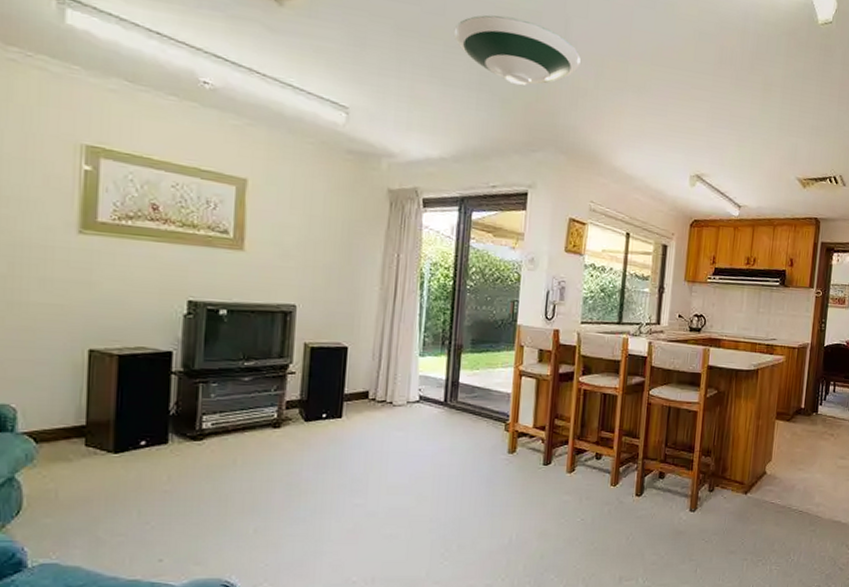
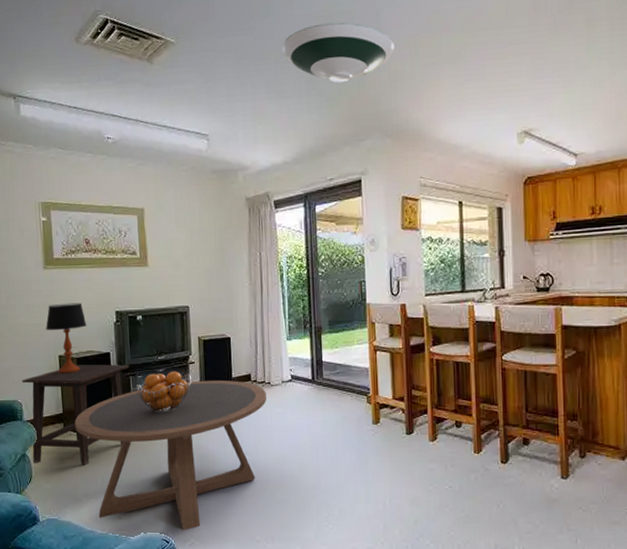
side table: none [21,364,199,494] -> present [22,364,129,465]
table lamp: none [72,281,141,374] -> present [46,303,87,374]
coffee table: none [103,395,386,572] -> present [74,380,267,530]
fruit basket: none [206,380,288,431] -> present [136,370,191,413]

